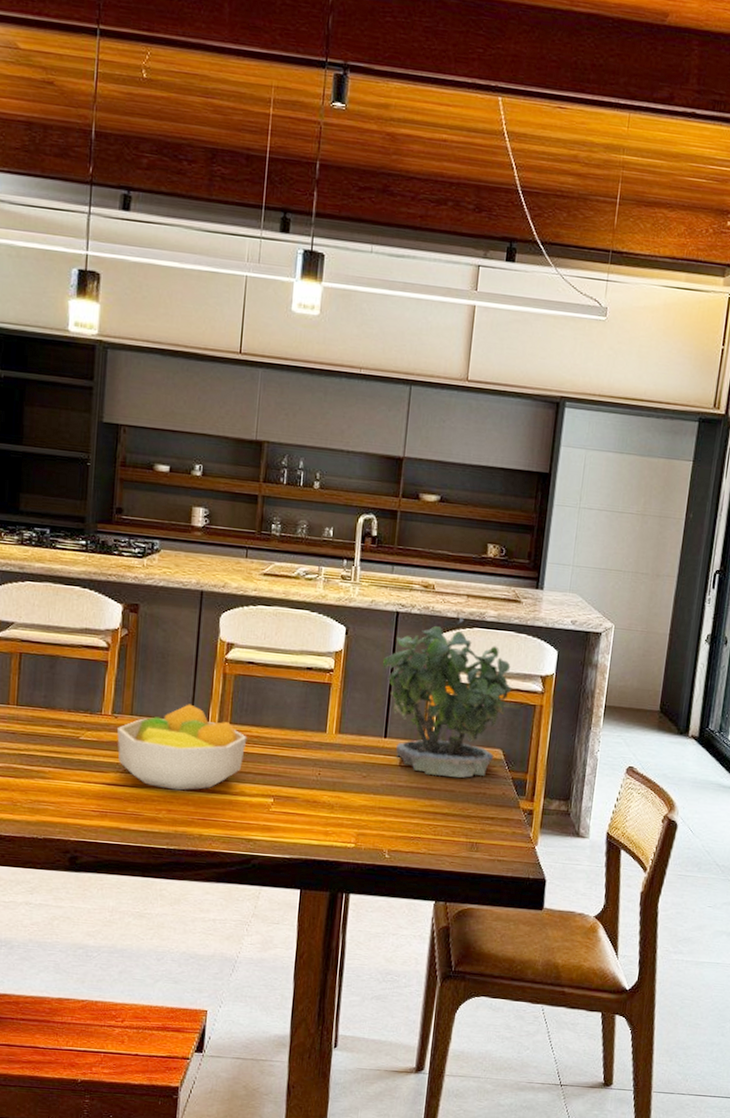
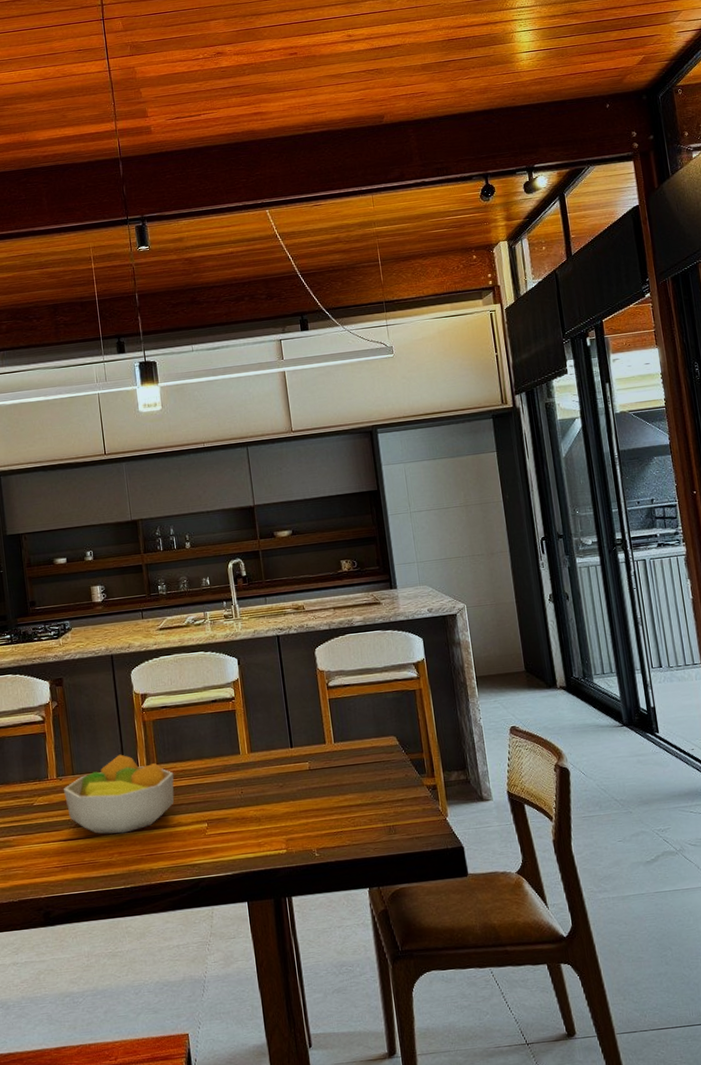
potted plant: present [383,618,511,778] -> none [275,629,391,773]

